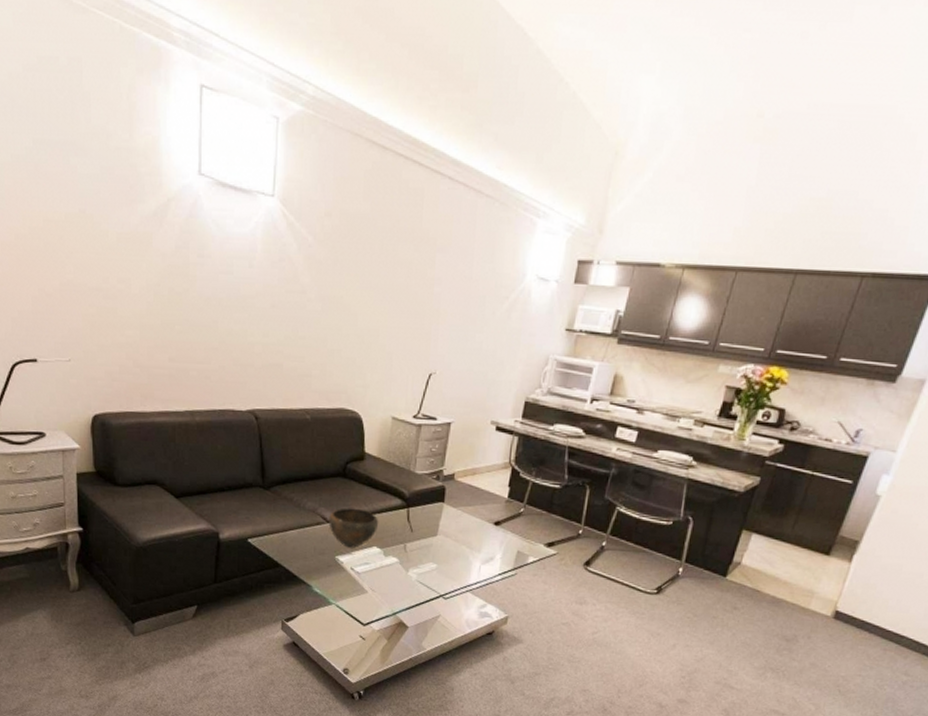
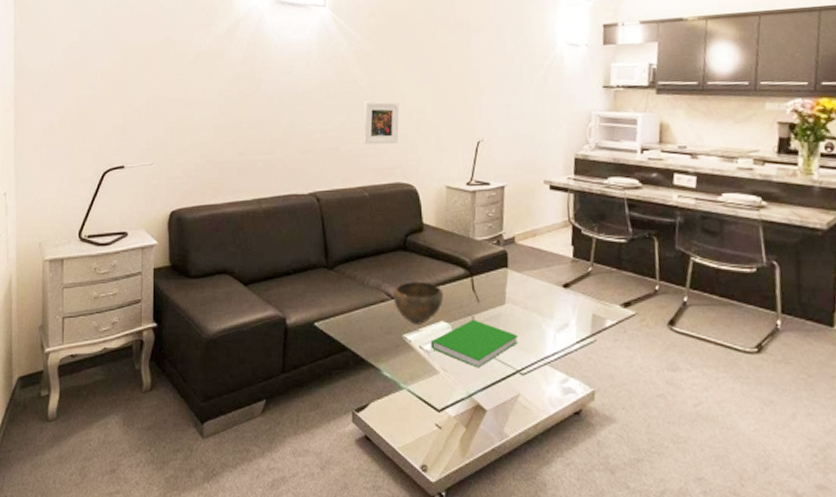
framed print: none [308,316,350,366] -> present [363,101,400,145]
book: none [361,547,446,591] -> present [430,319,519,368]

